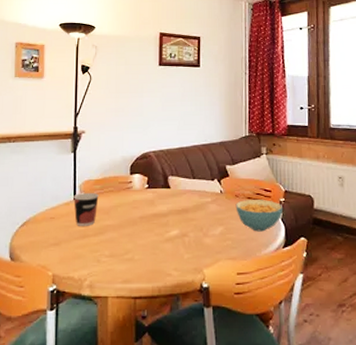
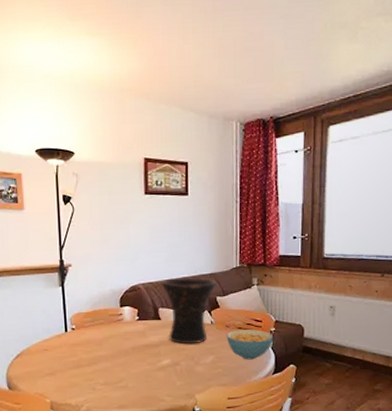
cup: present [73,192,99,226] -> none [65,324,90,357]
vase: none [171,146,226,215] -> present [161,278,216,345]

